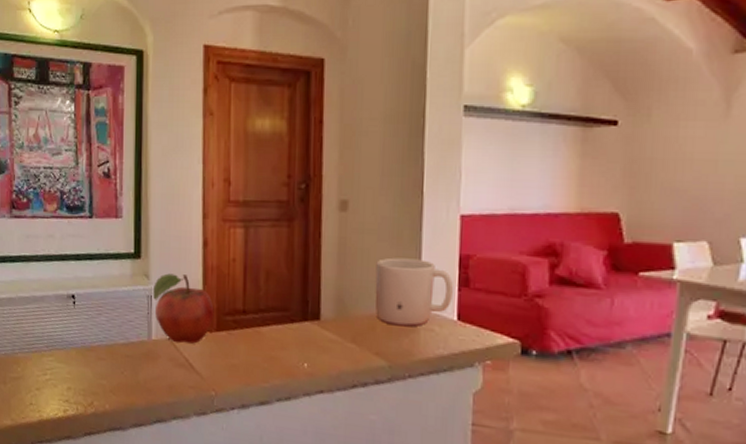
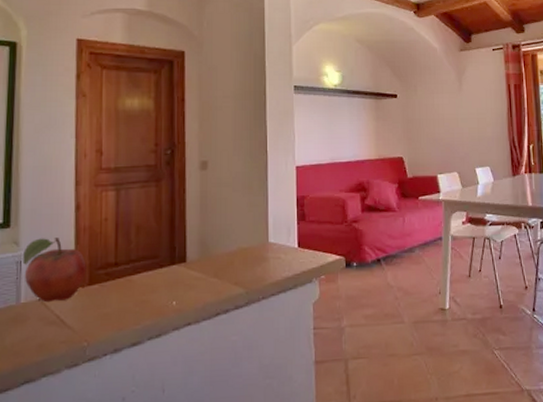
mug: present [374,257,453,327] -> none [232,203,293,258]

